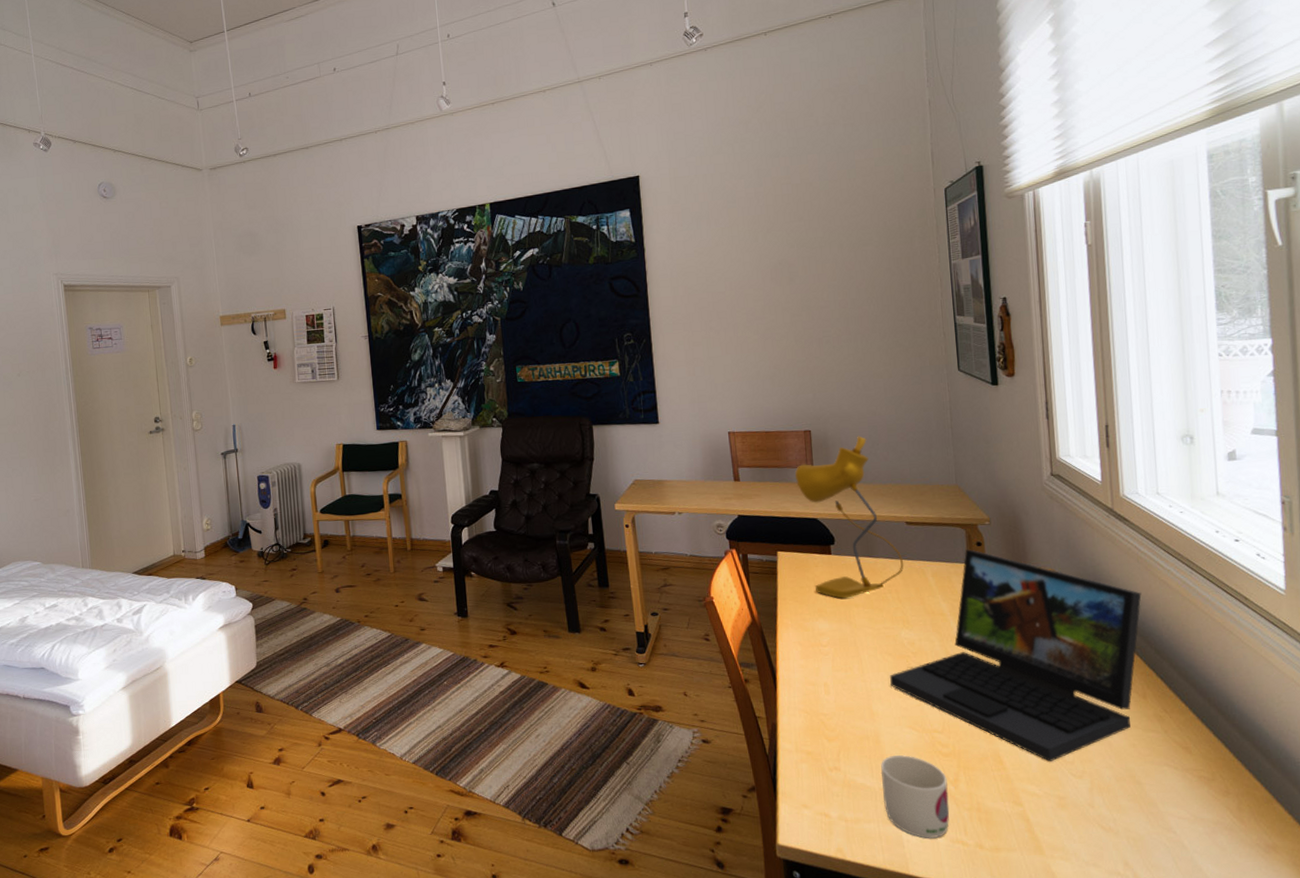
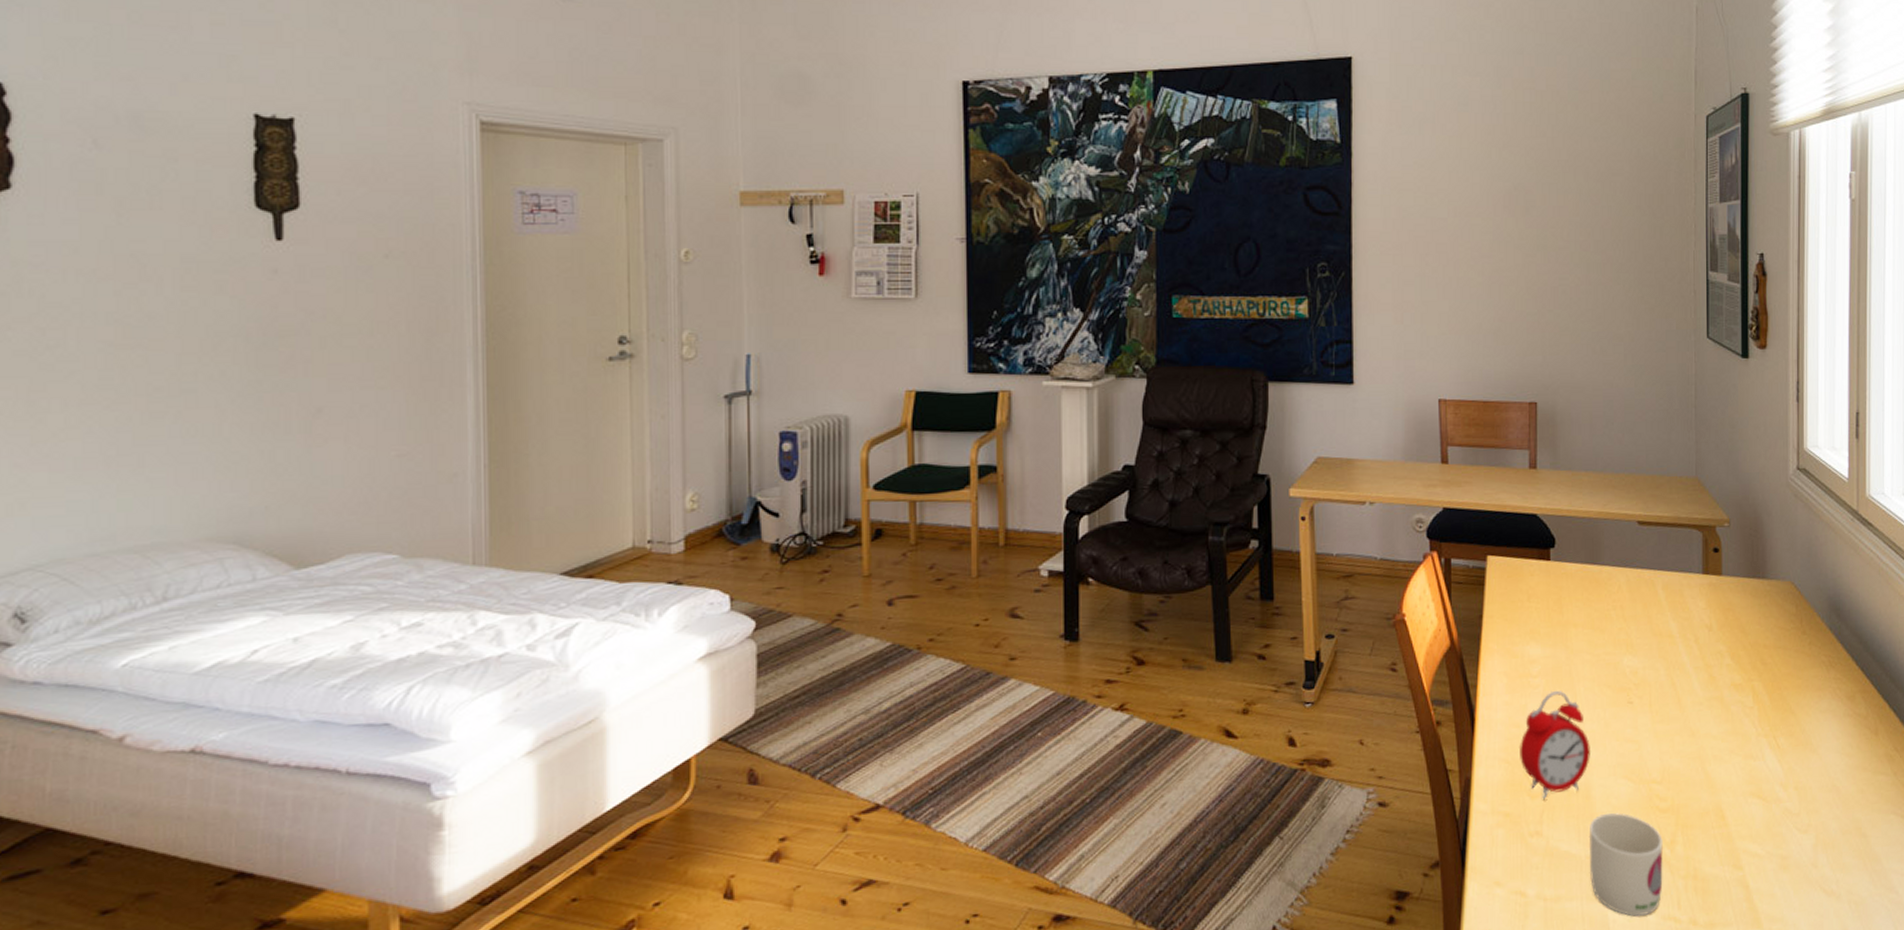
desk lamp: present [794,436,904,599] -> none [1514,412,1632,617]
alarm clock: none [816,657,878,742] -> present [1520,691,1592,799]
laptop: present [890,549,1142,761] -> none [1607,556,1880,814]

